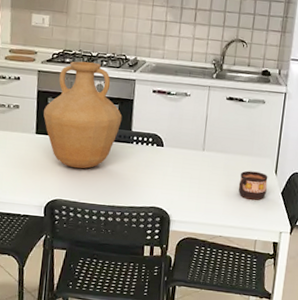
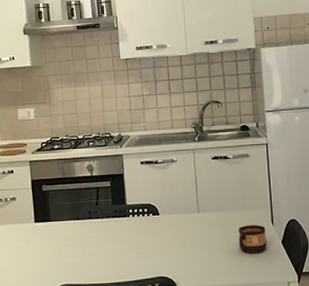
vase: present [43,61,122,169] -> none [40,144,116,251]

